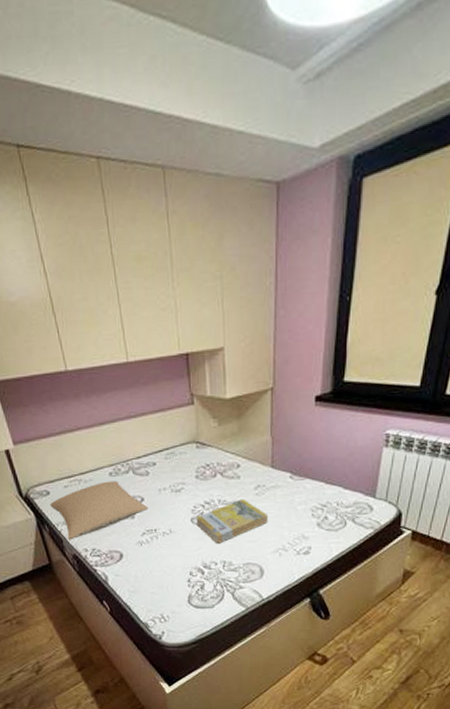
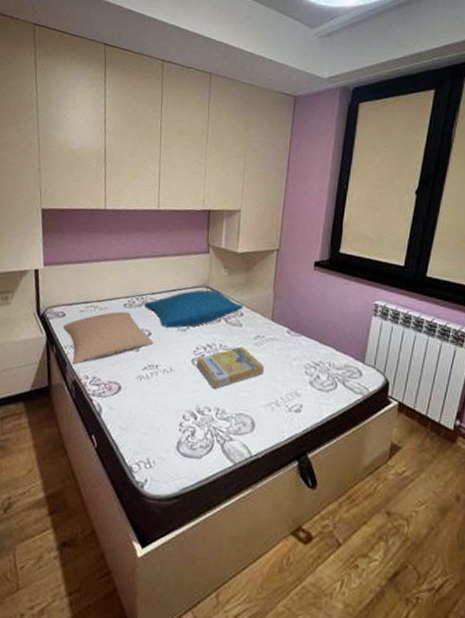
pillow: none [131,444,240,491] -> present [144,290,244,328]

